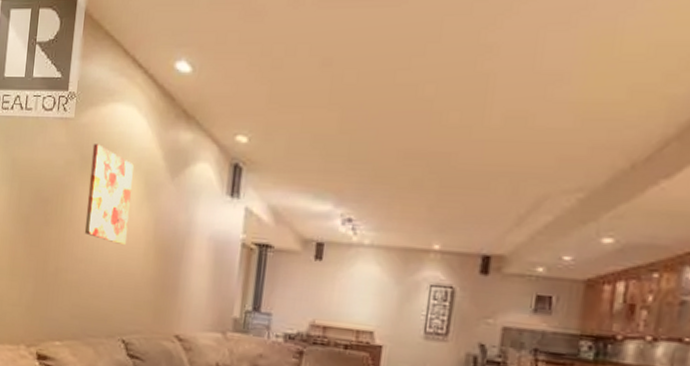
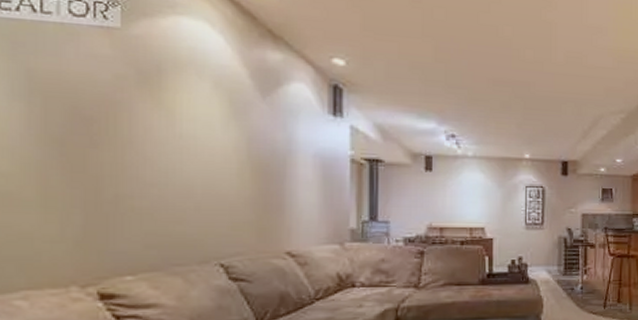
wall art: present [84,144,134,245] -> none [152,58,214,165]

